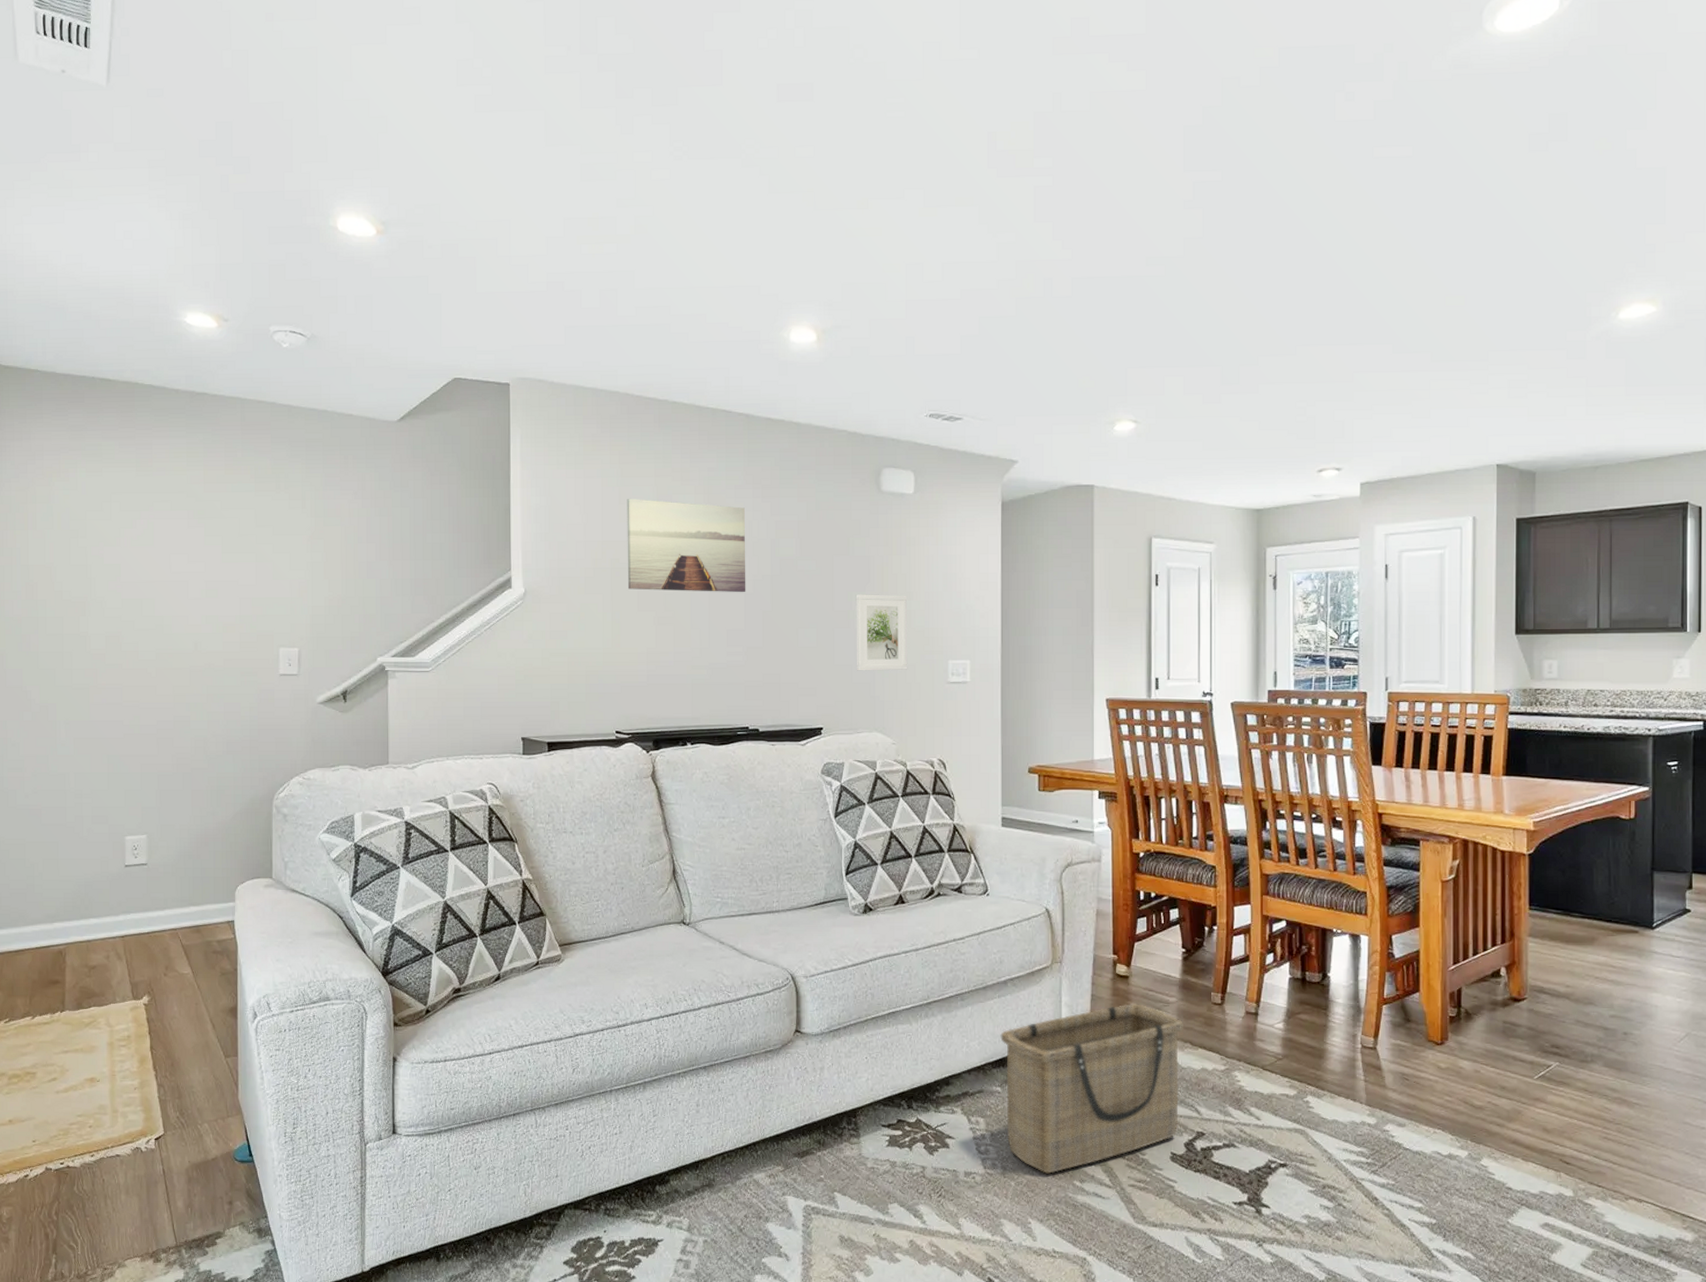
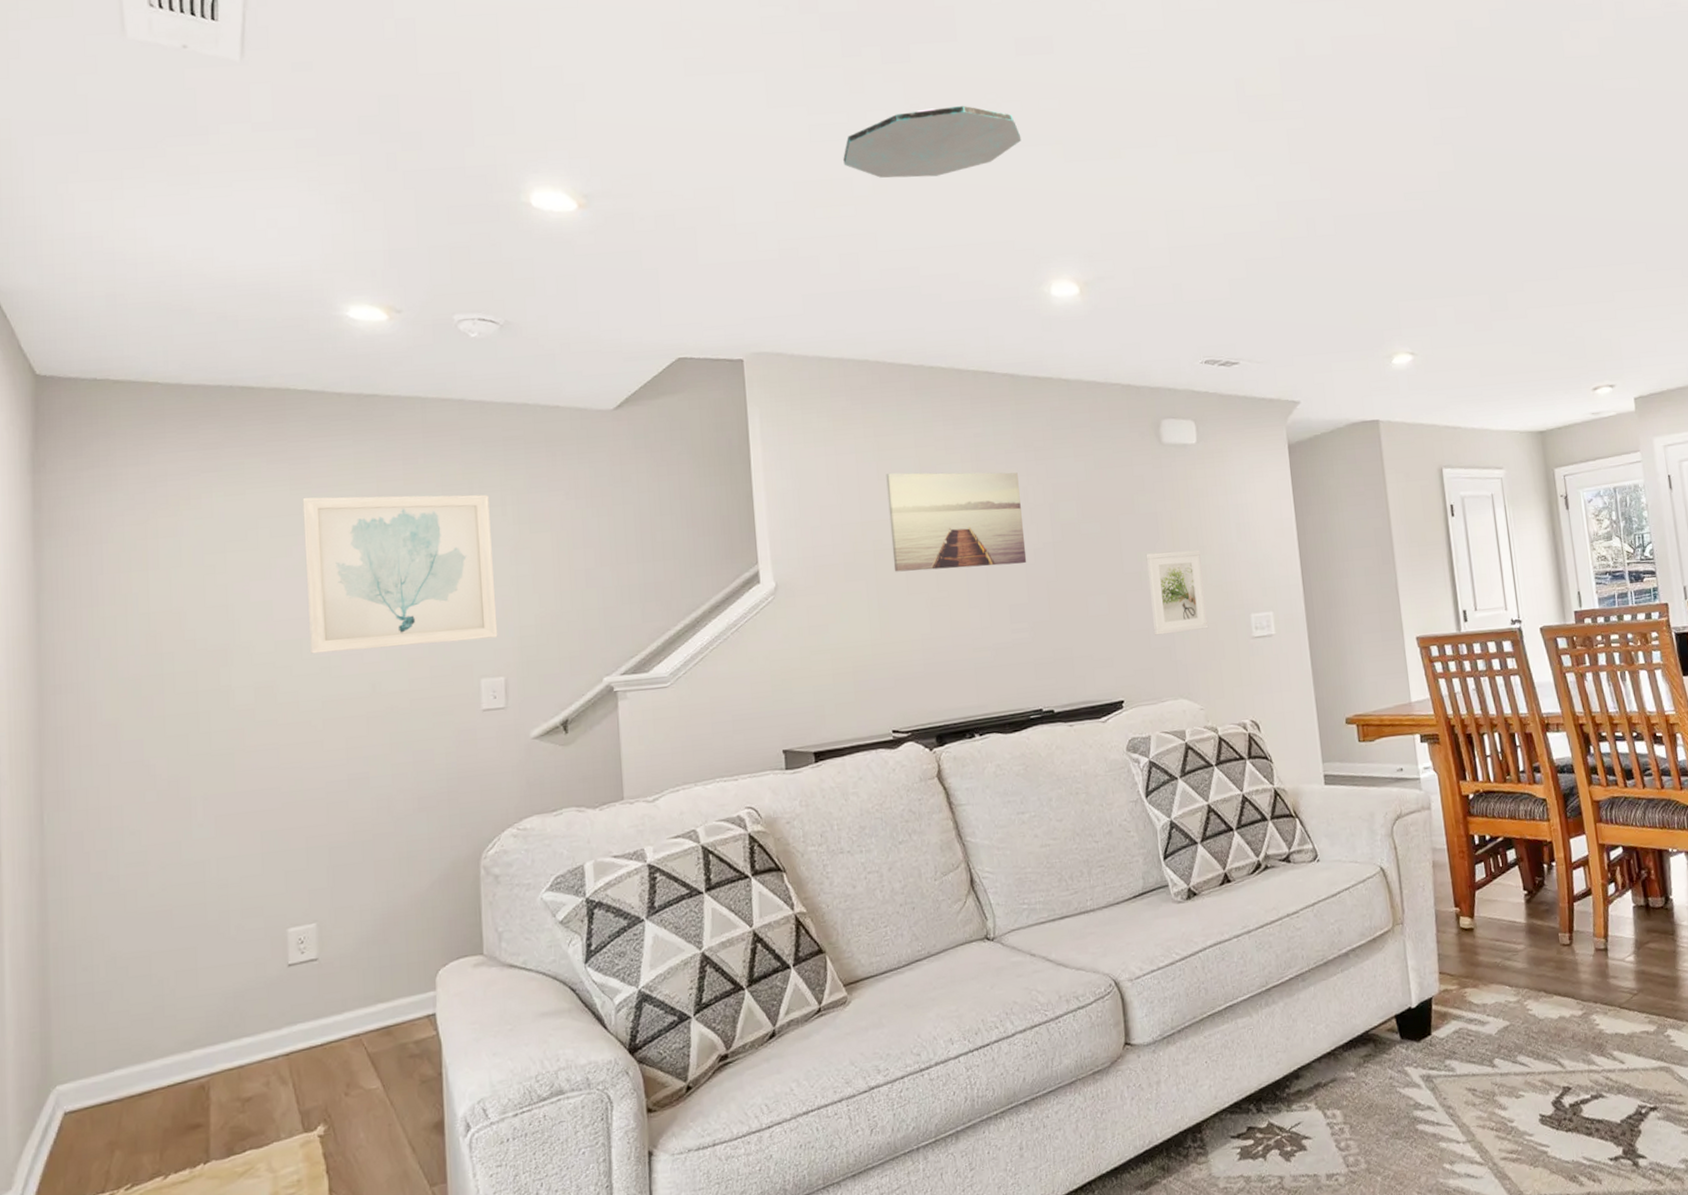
wall art: none [146,478,295,615] -> present [302,494,498,654]
ceiling light: none [610,150,775,219] -> present [843,105,1022,178]
basket: present [1000,1002,1183,1174] -> none [1348,956,1543,1161]

